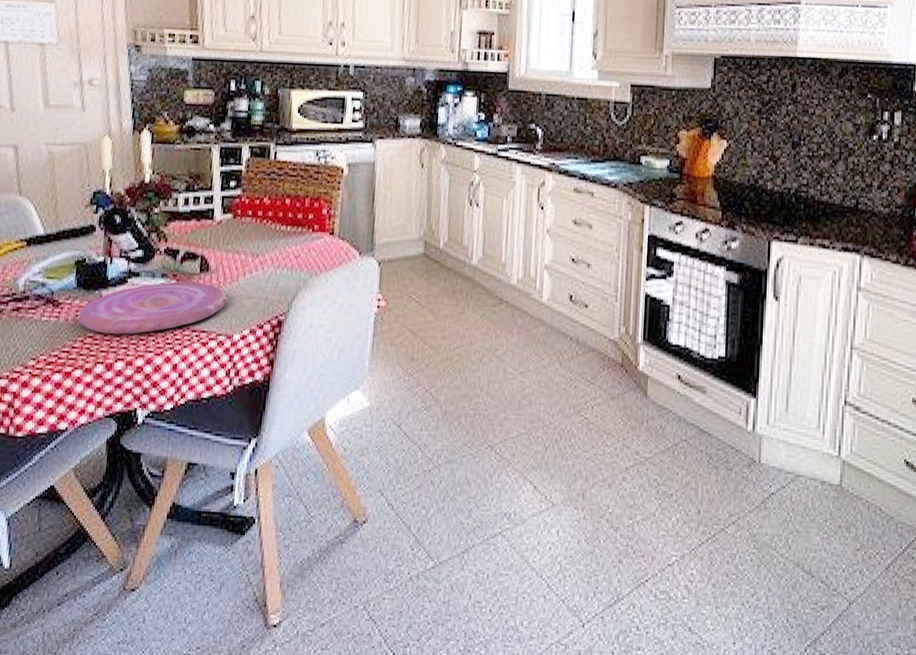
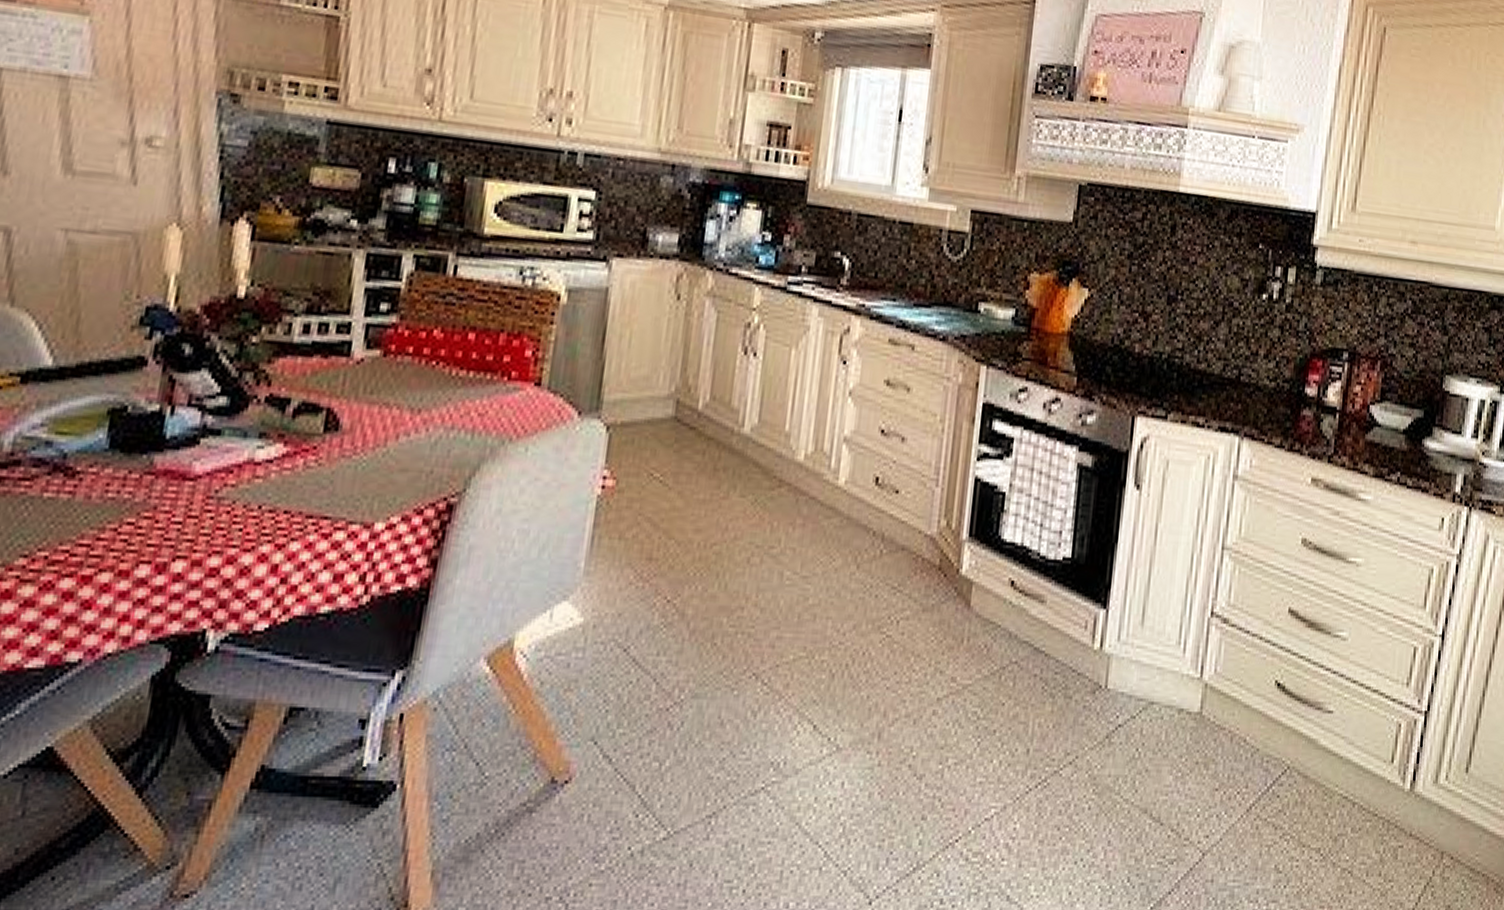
plate: present [77,280,228,335] -> none [108,442,368,521]

